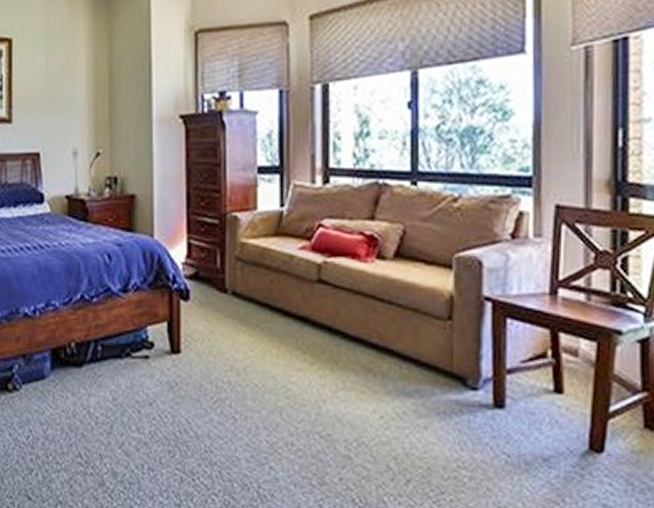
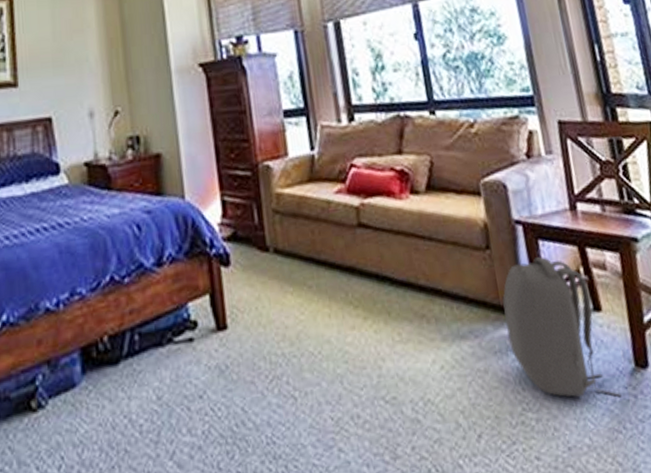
backpack: none [455,334,567,474] -> present [502,257,622,397]

